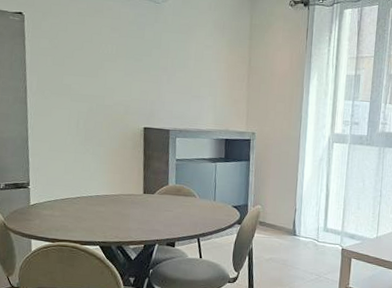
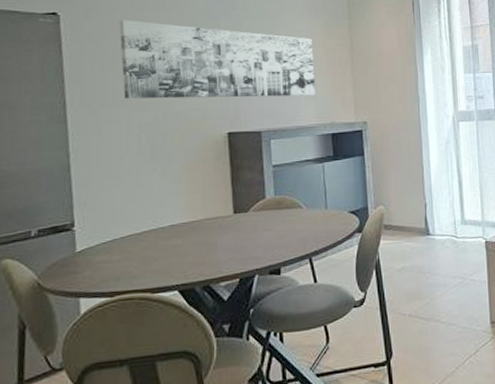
wall art: none [67,23,217,105] -> present [119,19,315,99]

